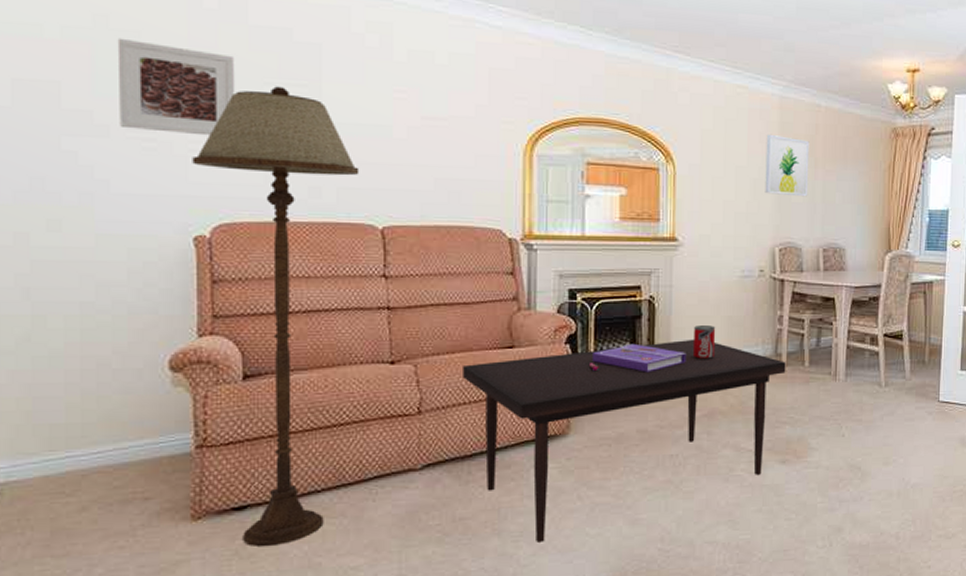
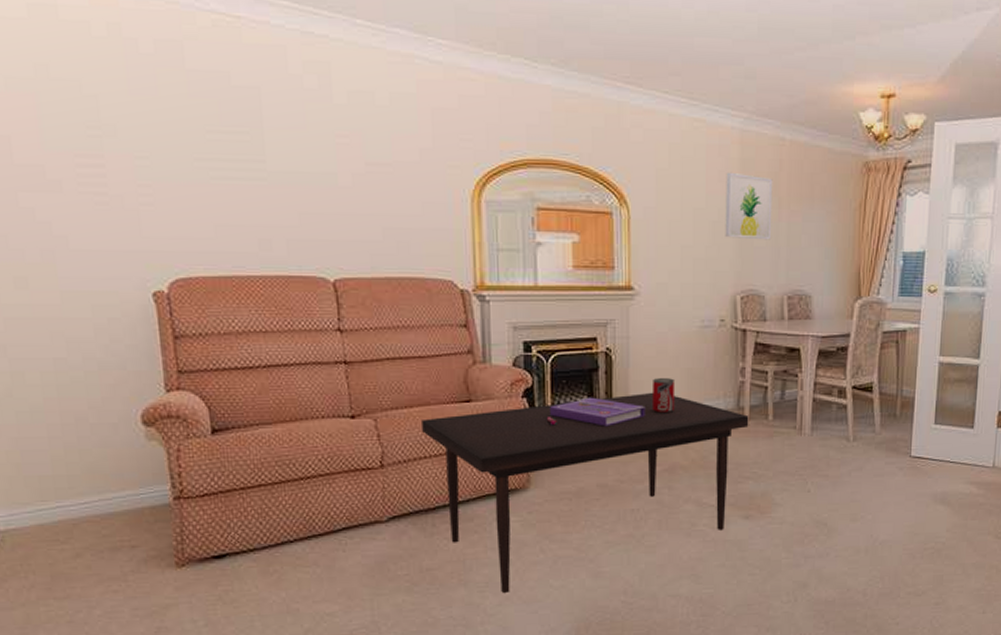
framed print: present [117,38,235,136] -> none [59,88,179,189]
floor lamp: present [192,86,360,546] -> none [143,134,308,592]

